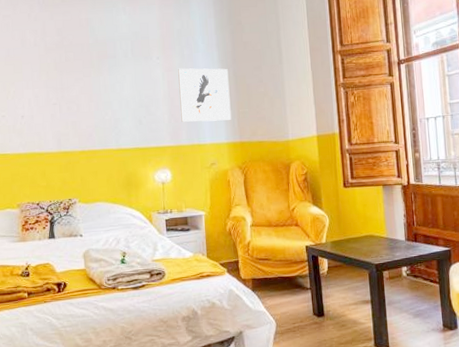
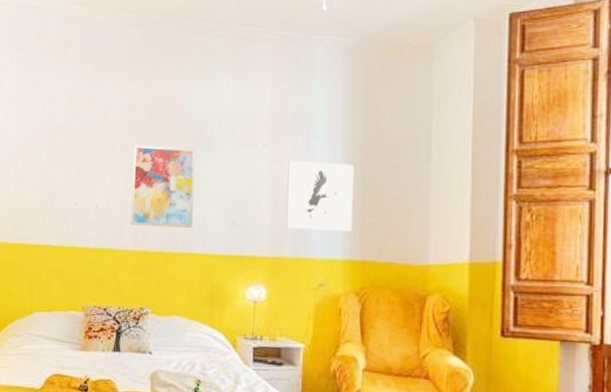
wall art: none [50,63,107,131] -> present [131,145,195,228]

